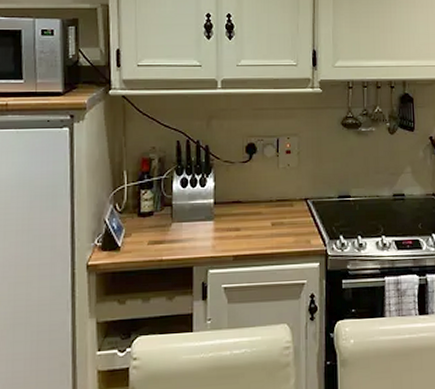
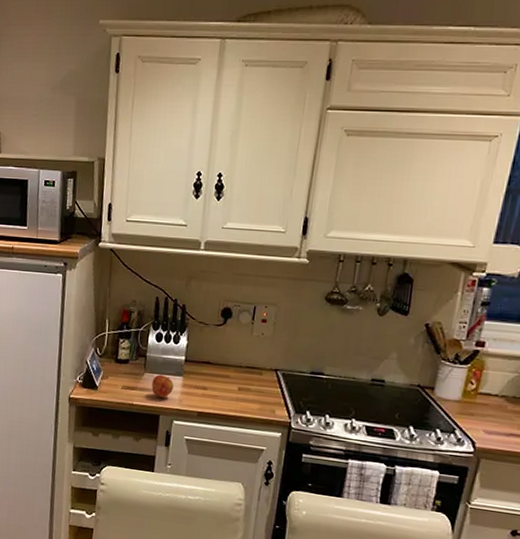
apple: none [181,222,205,247] -> present [151,374,174,398]

